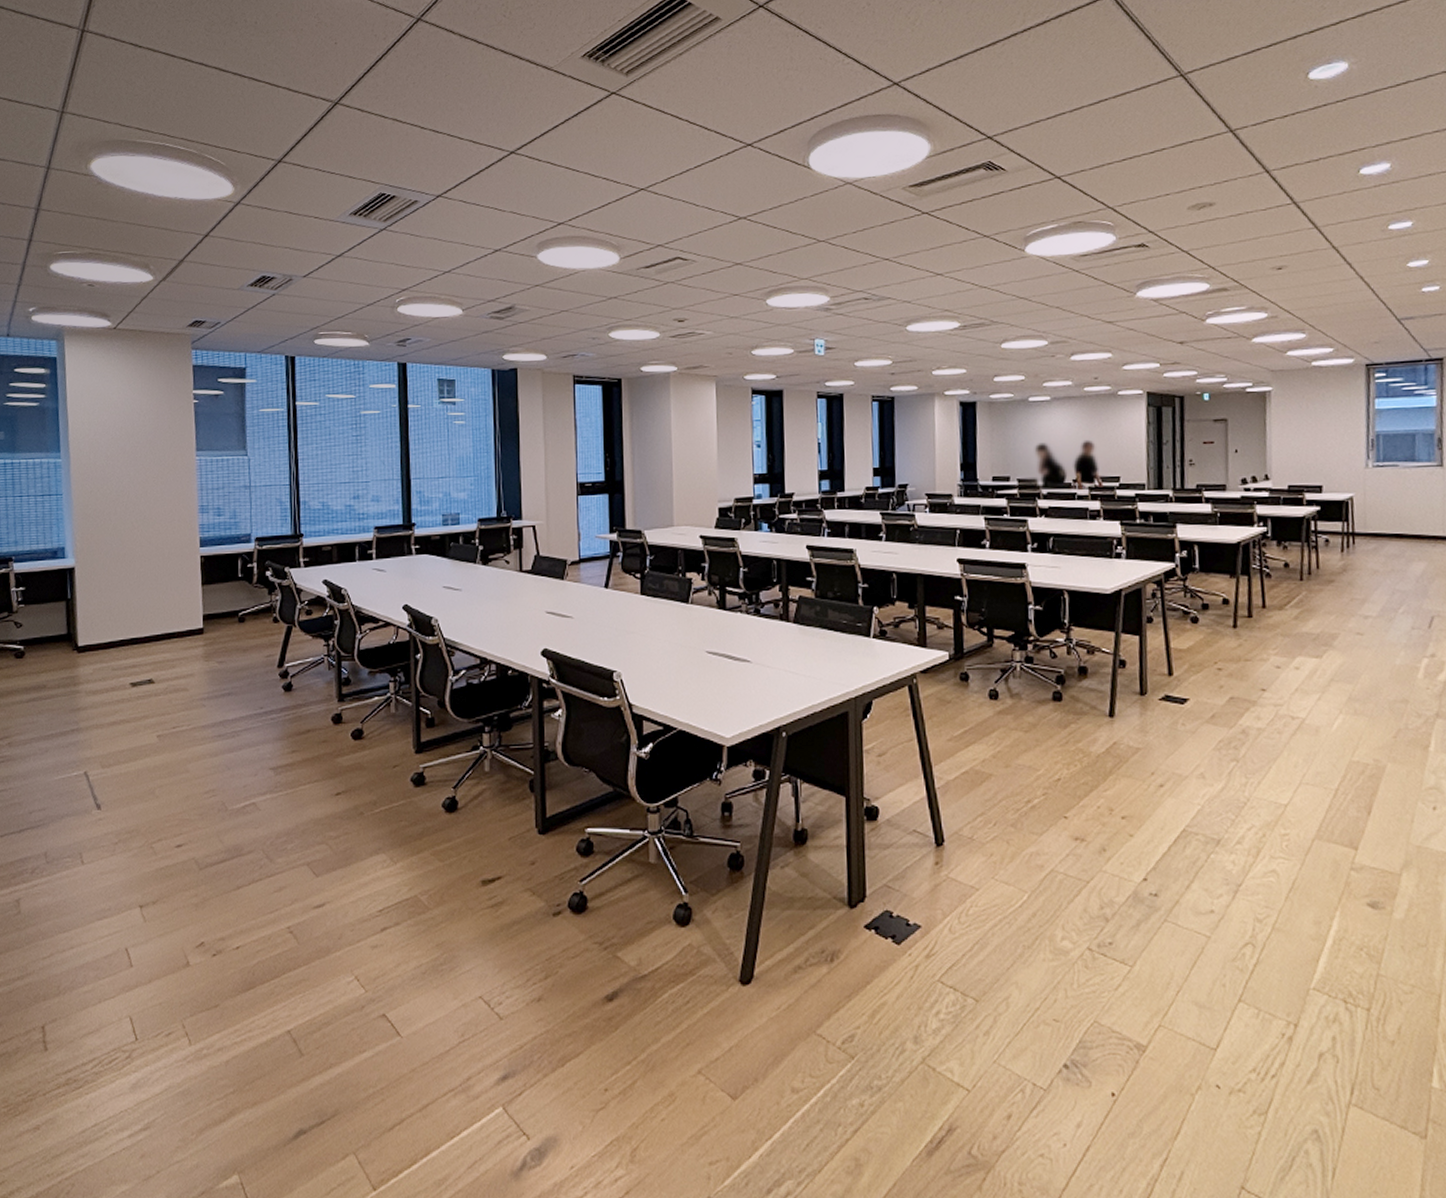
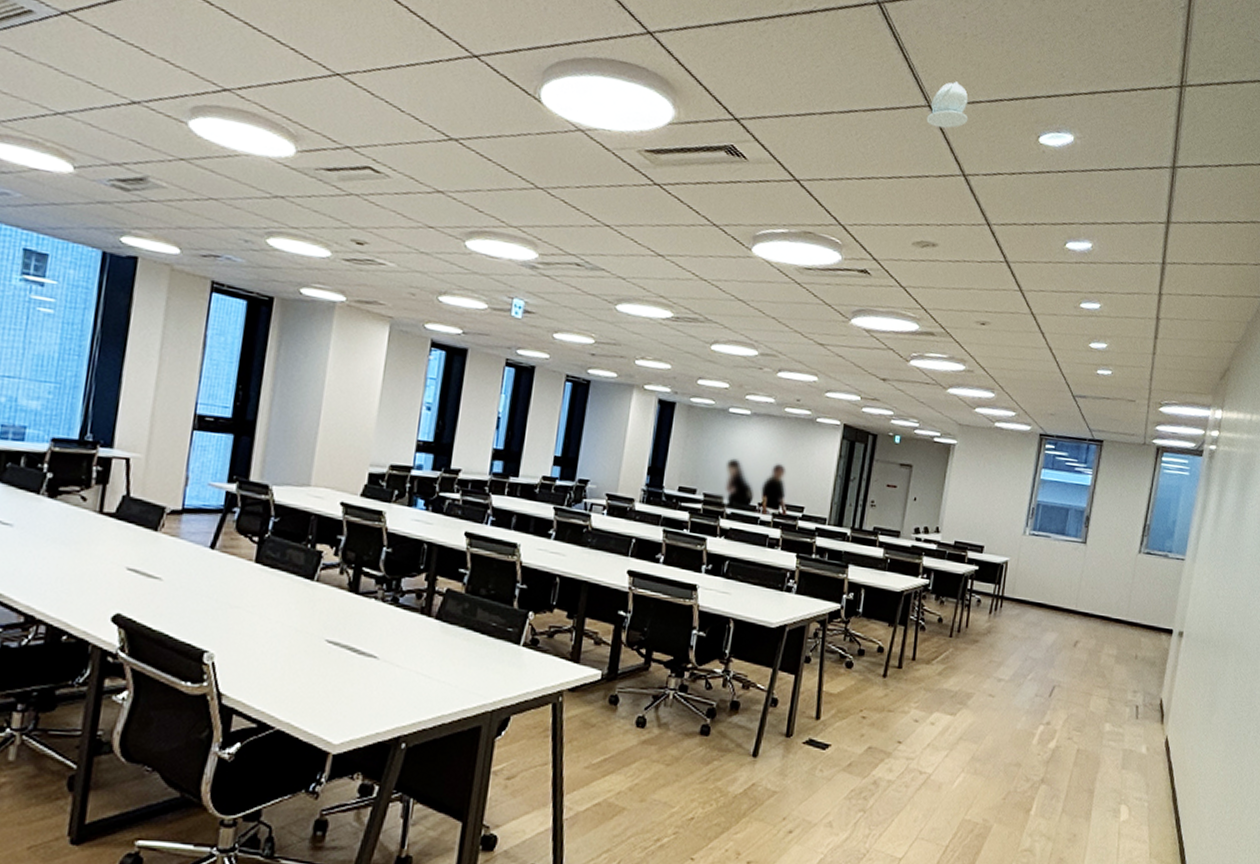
security camera: none [1180,44,1226,93] -> present [926,81,969,129]

